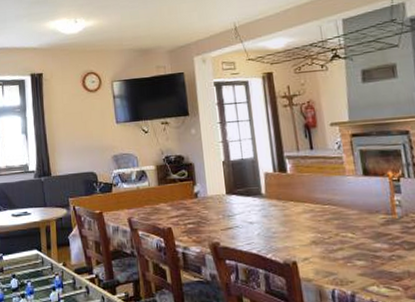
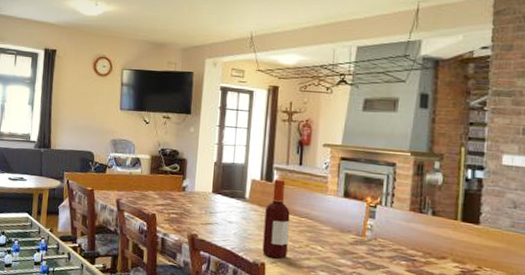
bottle: none [285,167,318,255] -> present [262,179,290,259]

